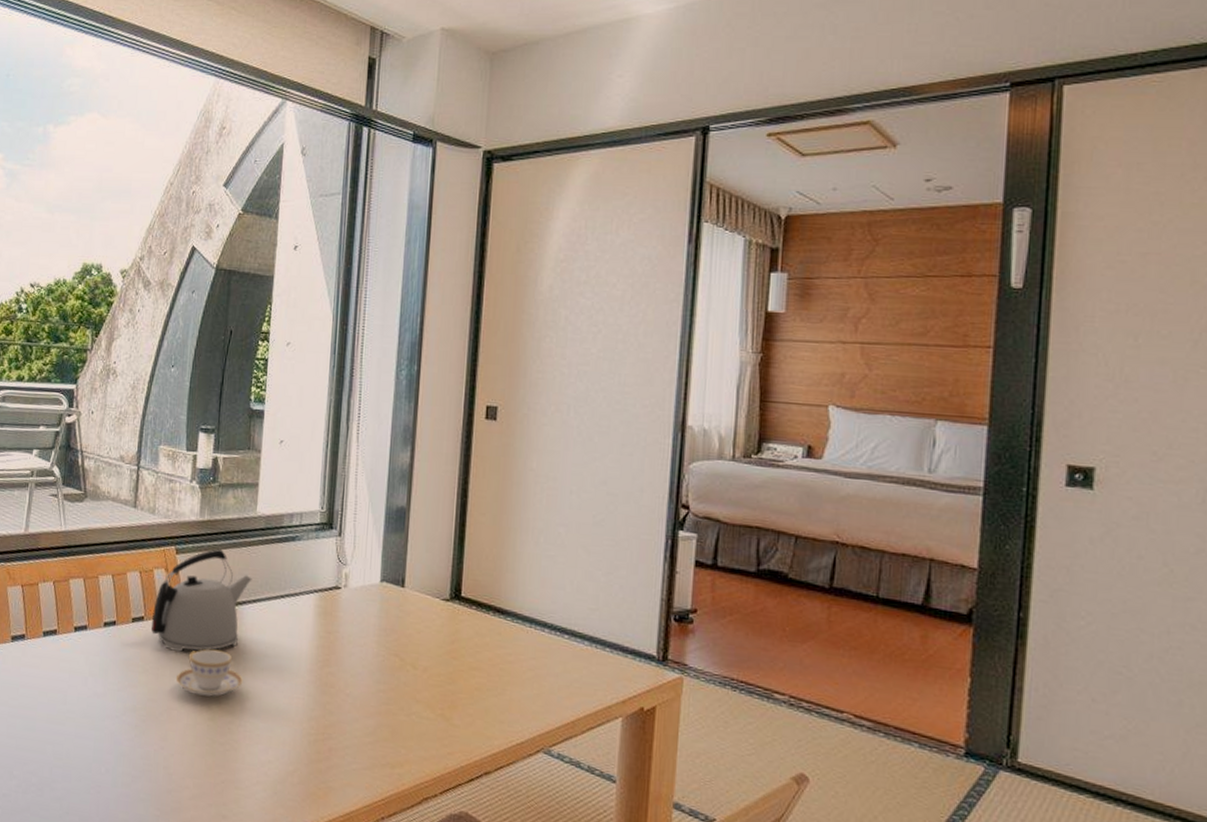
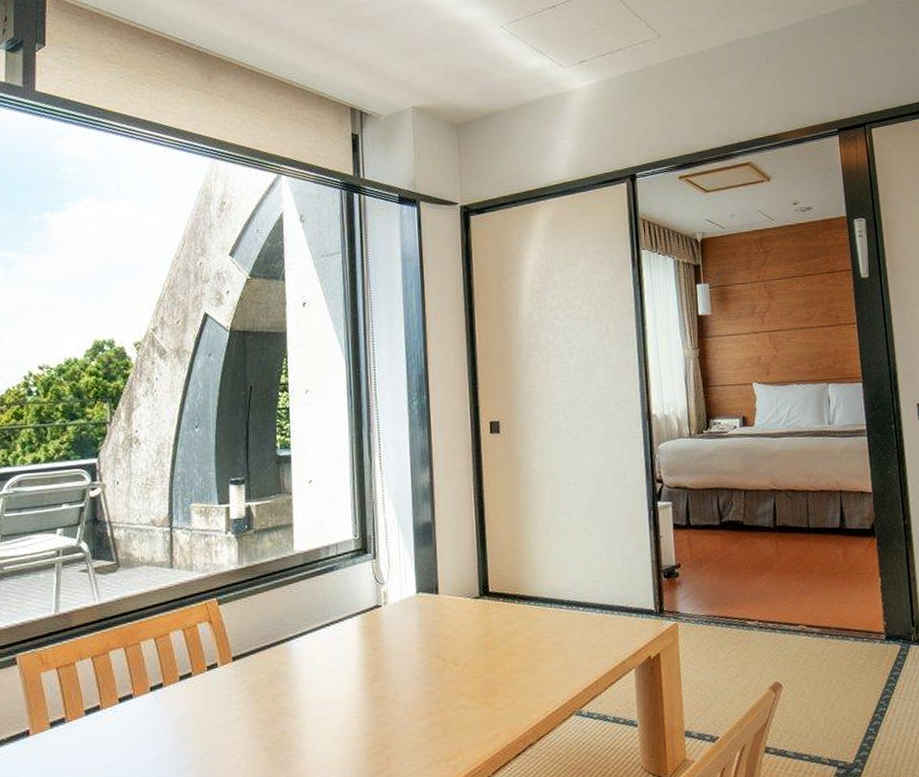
kettle: present [150,549,252,652] -> none [199,592,297,700]
teacup: present [176,649,243,697] -> none [231,688,298,738]

